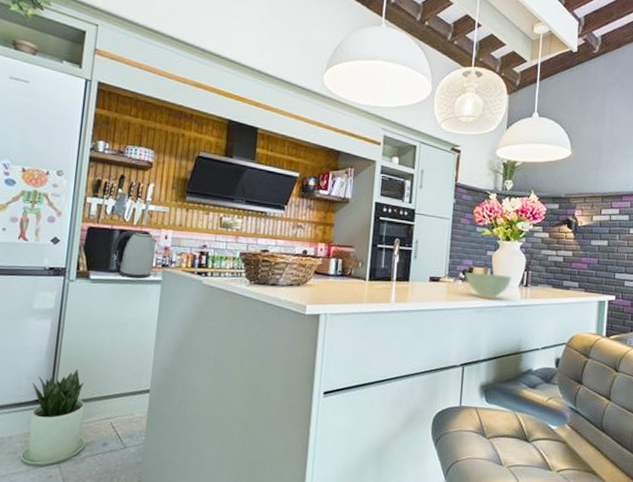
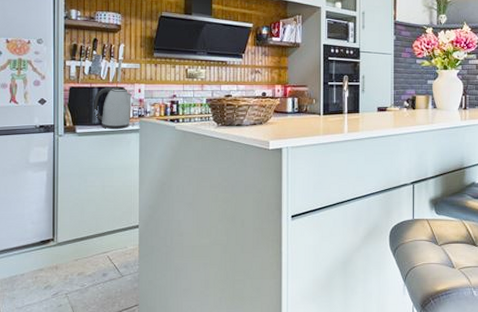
planter: present [20,369,86,466] -> none [32,212,88,297]
bowl: present [464,271,512,300] -> none [409,100,452,123]

